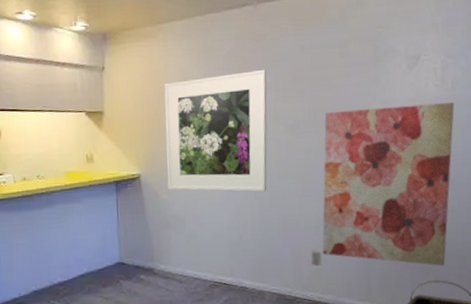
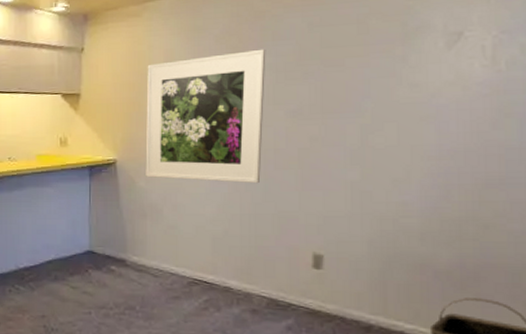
wall art: present [322,102,454,267] -> none [325,86,509,282]

